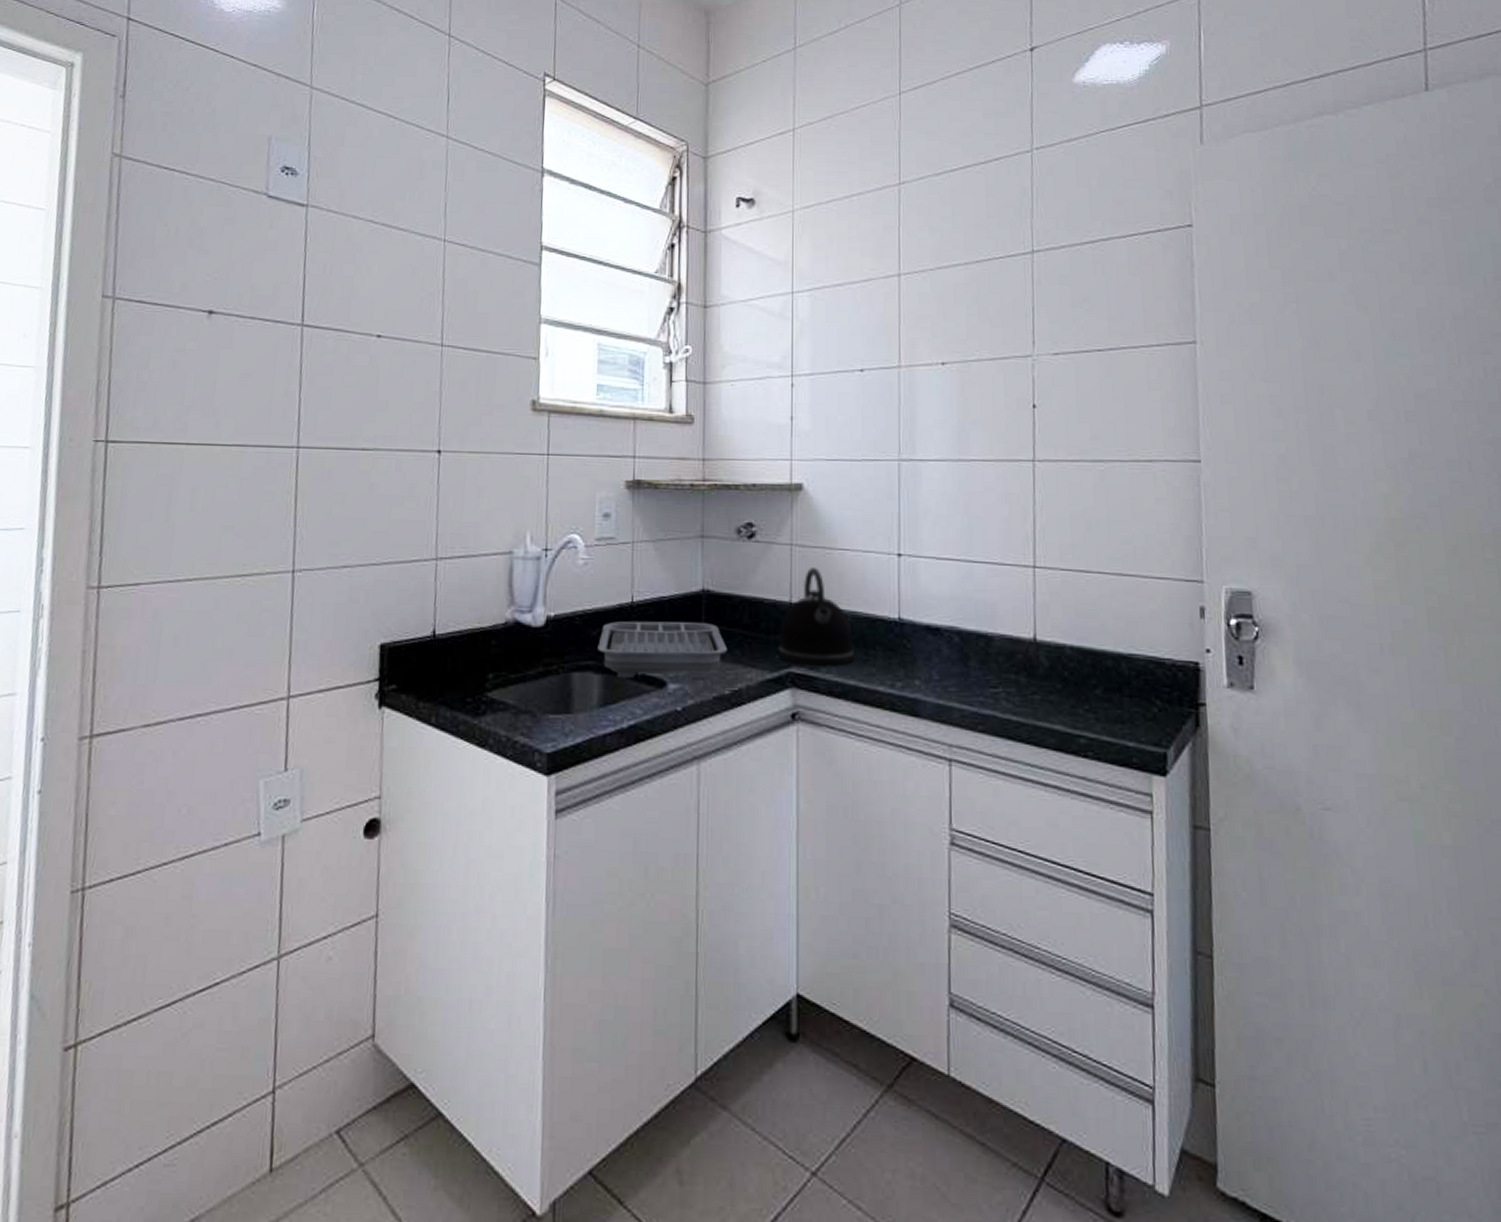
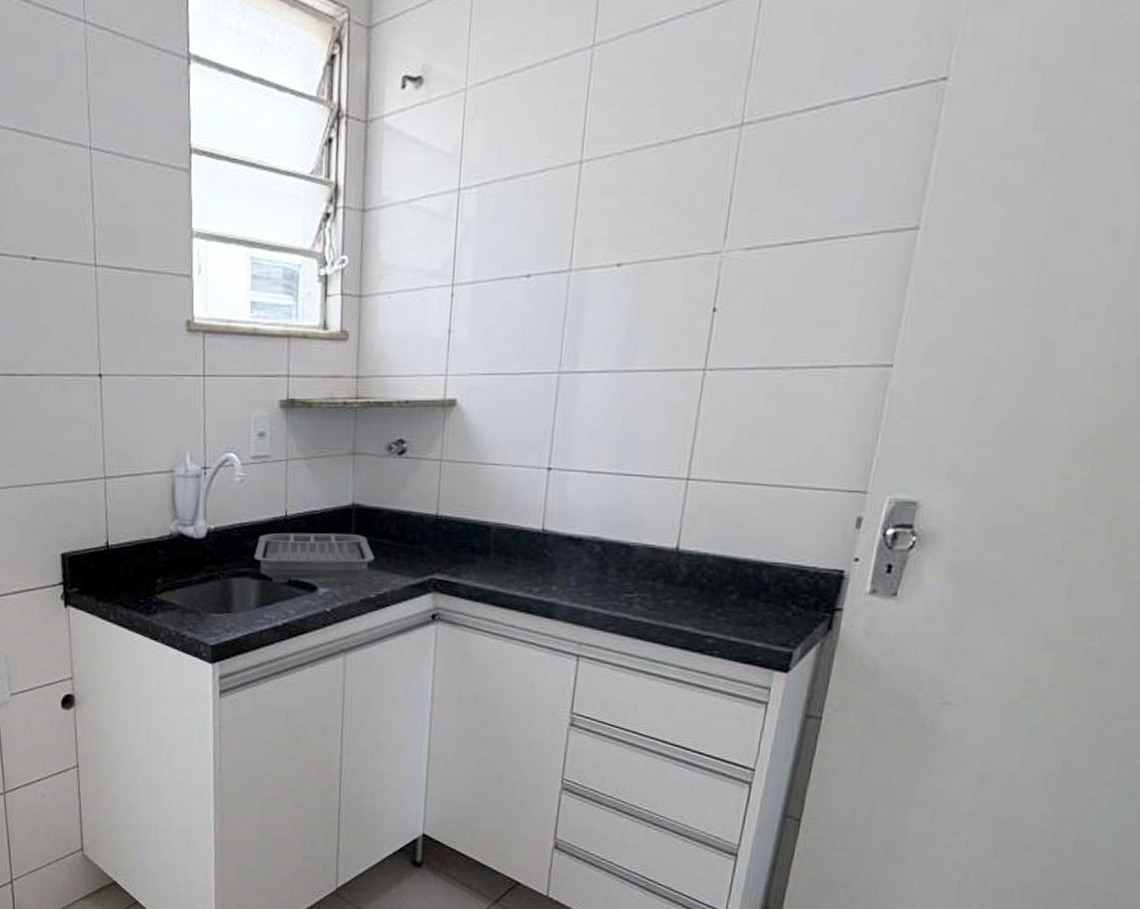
kettle: present [777,566,855,668] -> none [422,481,497,575]

